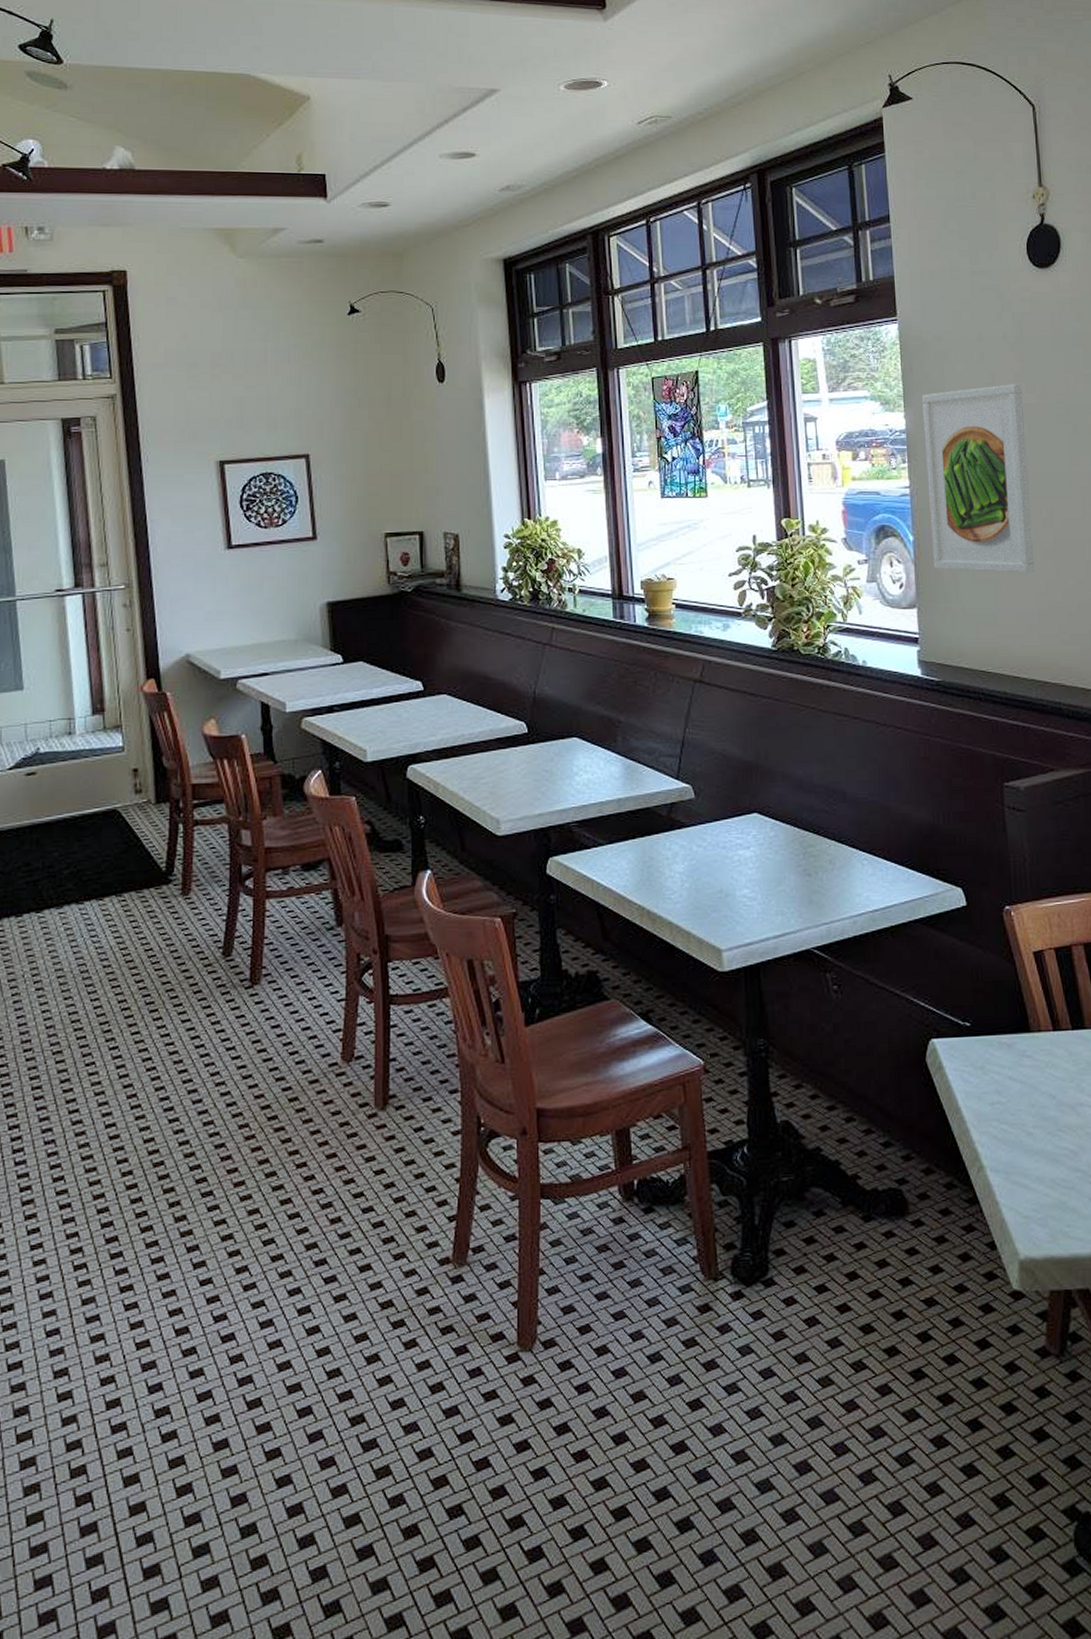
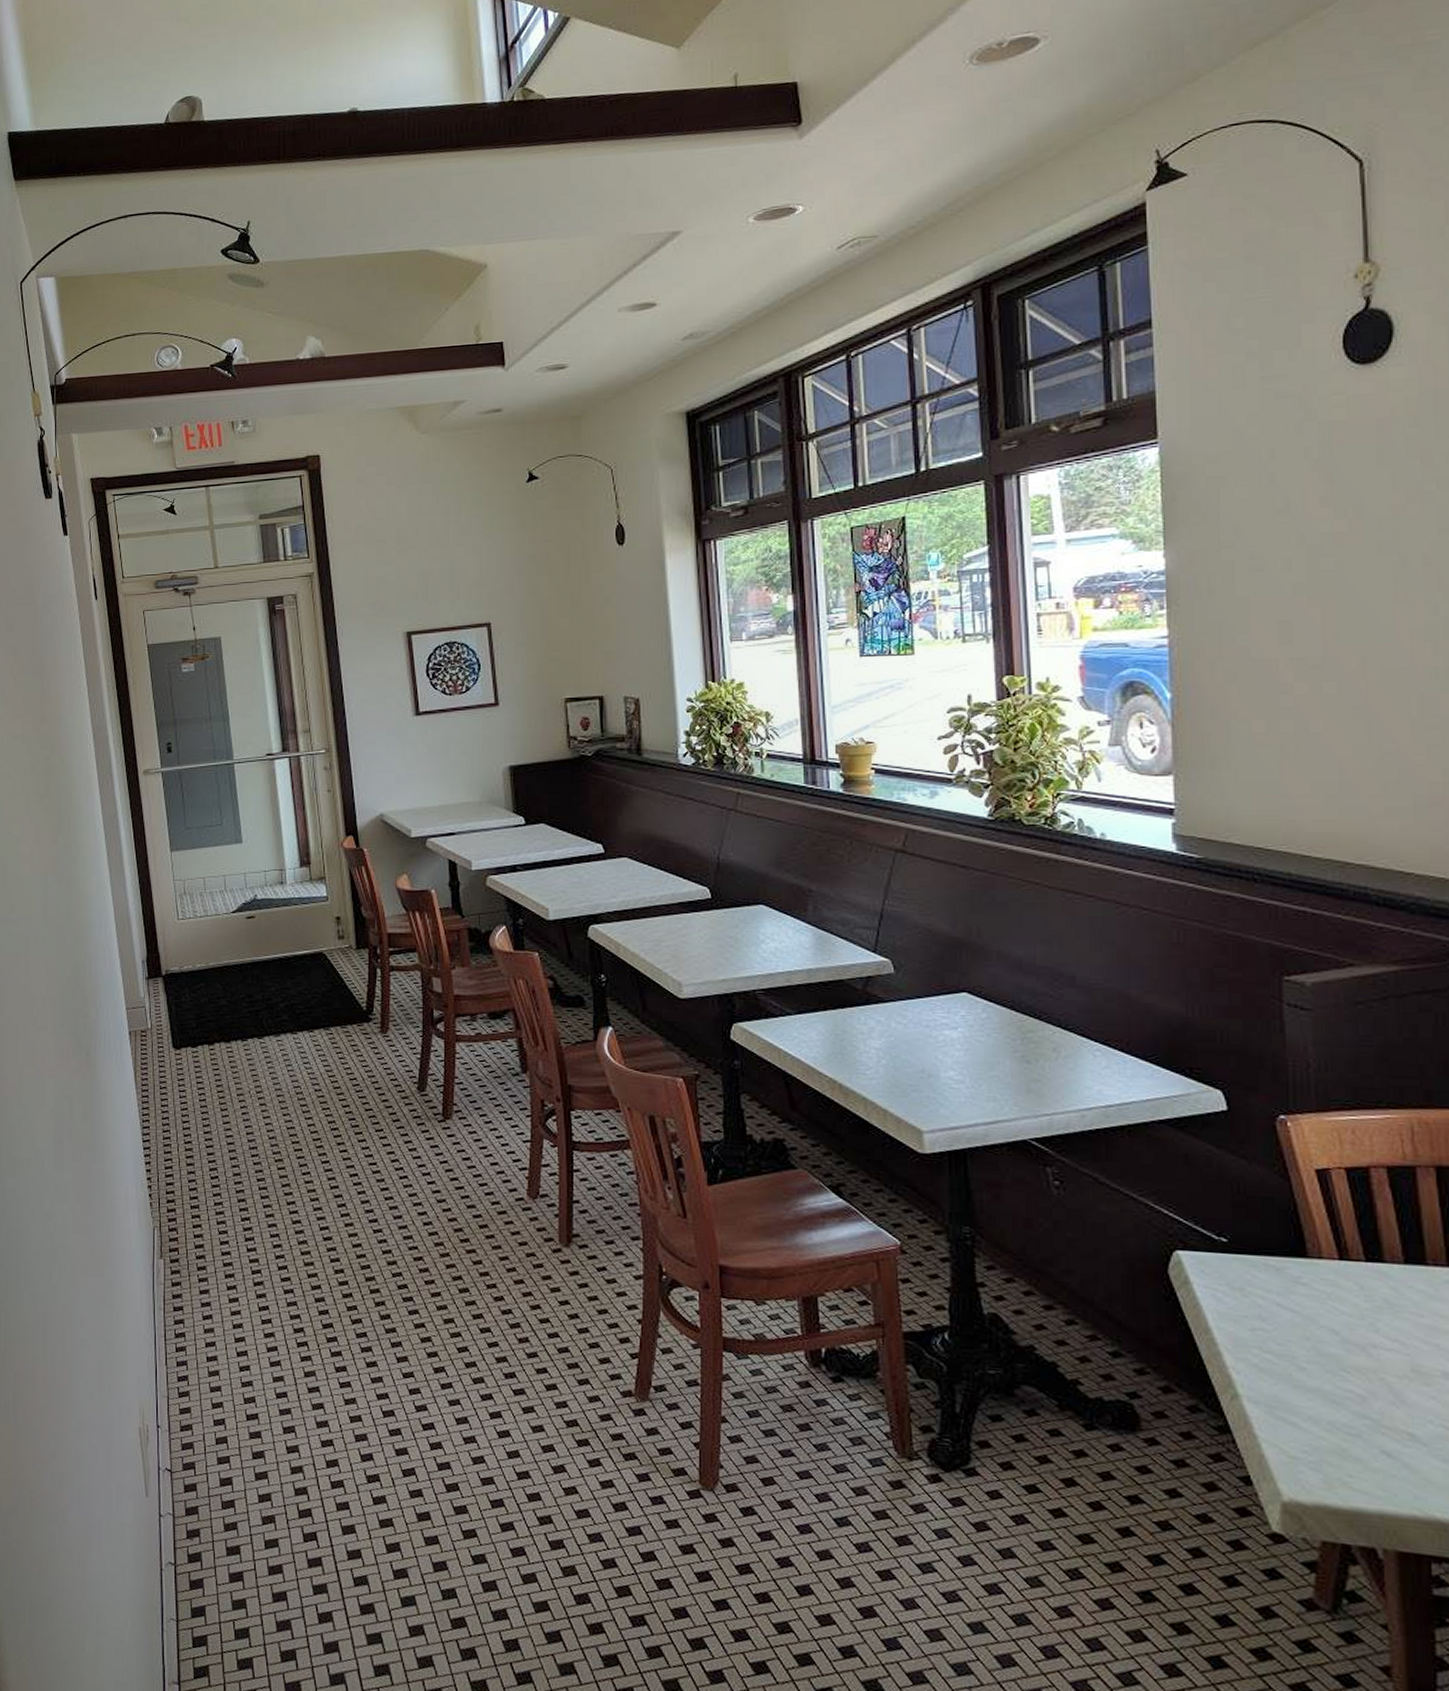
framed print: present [922,384,1034,573] -> none [1189,509,1336,735]

